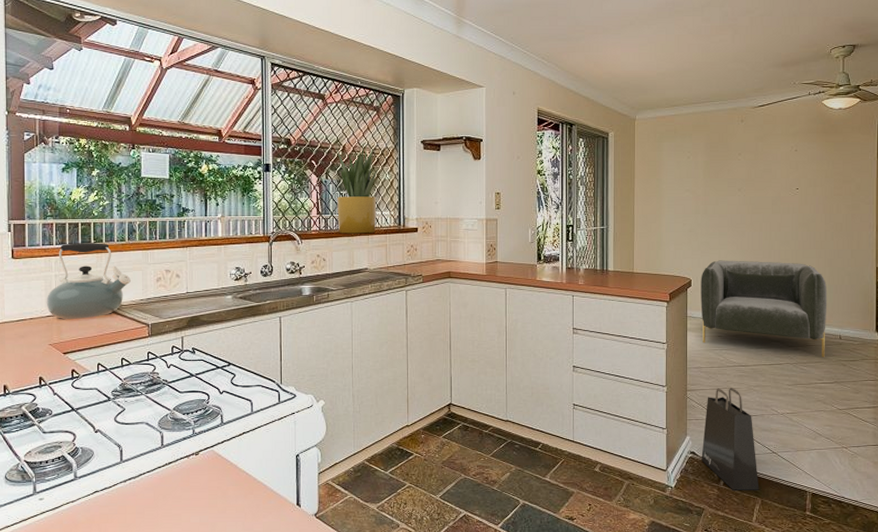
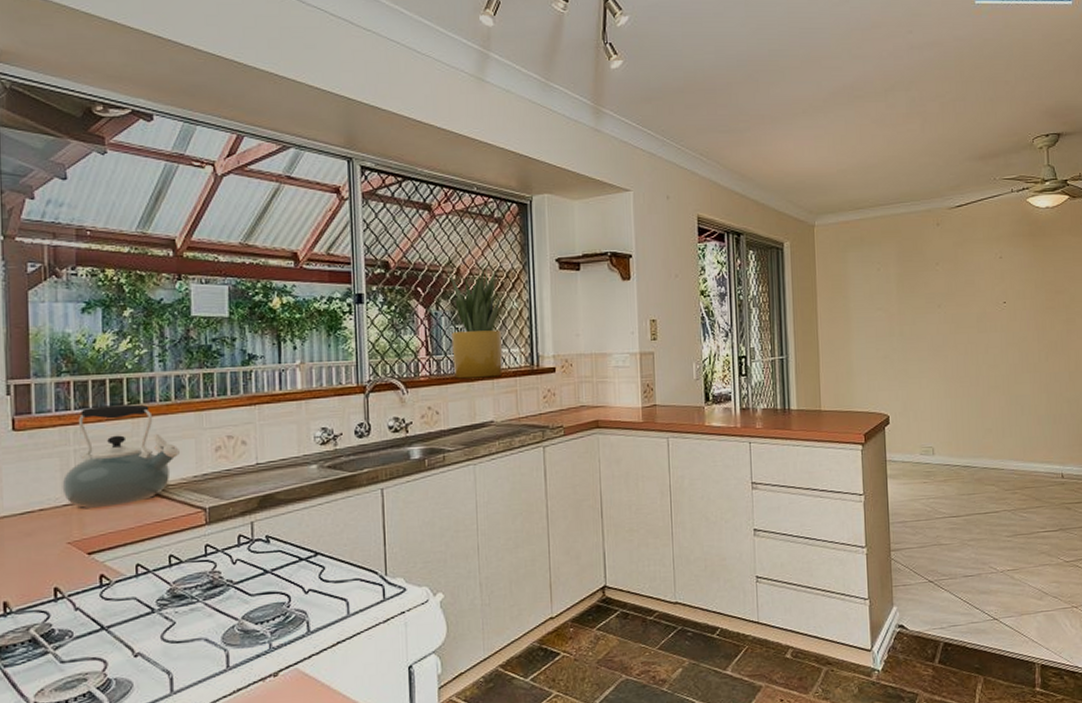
chair: present [700,260,828,357] -> none [900,390,1047,501]
shopping bag: present [701,388,759,490] -> none [911,544,981,669]

